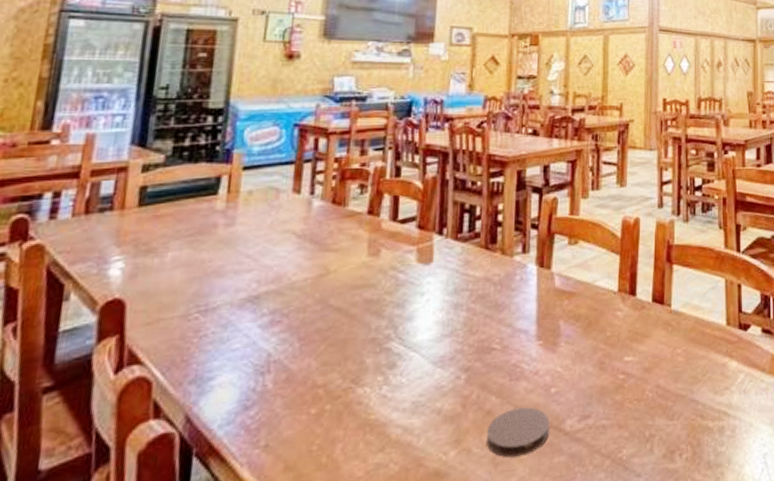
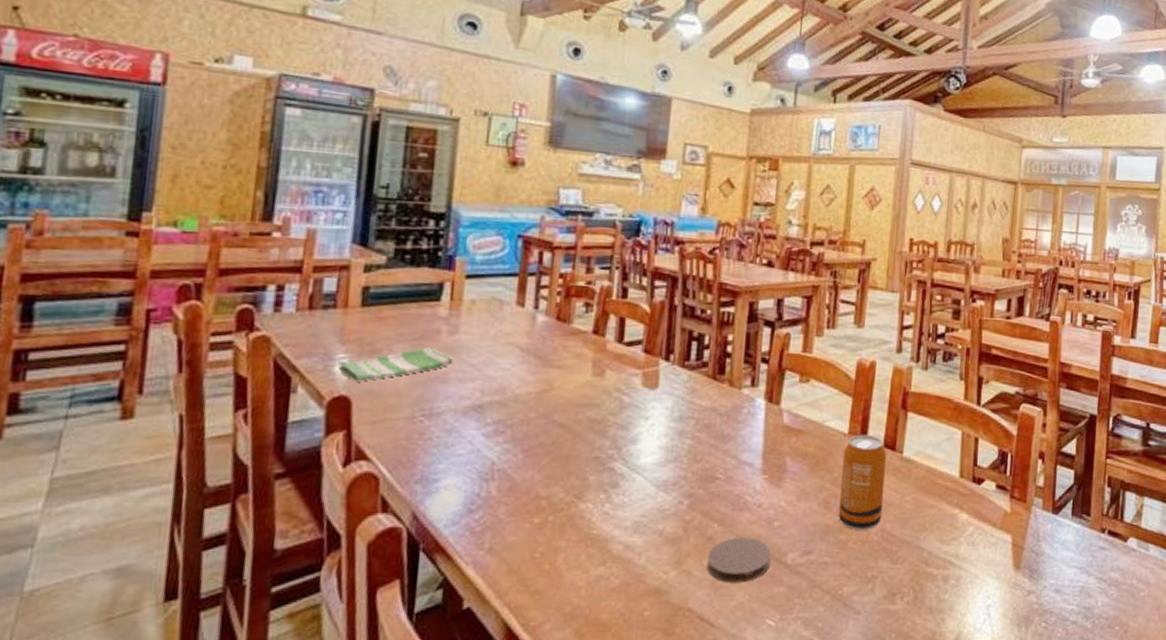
dish towel: none [113,242,231,283] -> present [338,347,455,382]
soda can: none [613,290,656,389] -> present [838,434,887,530]

